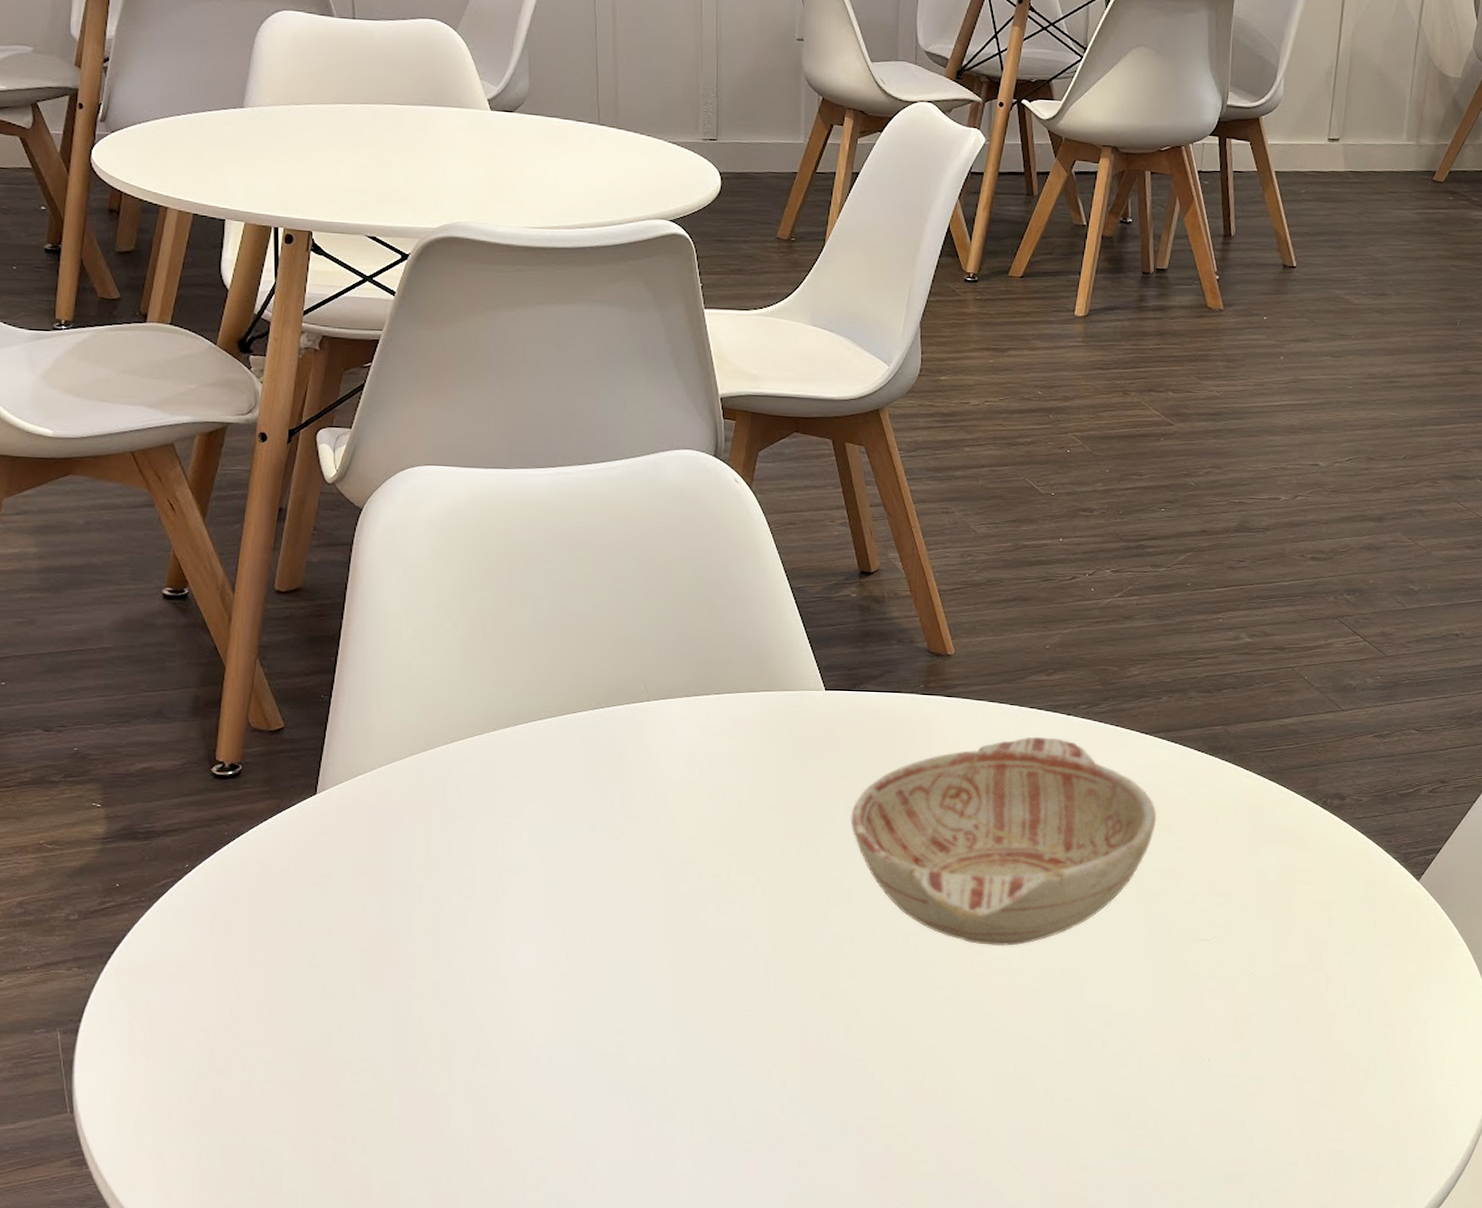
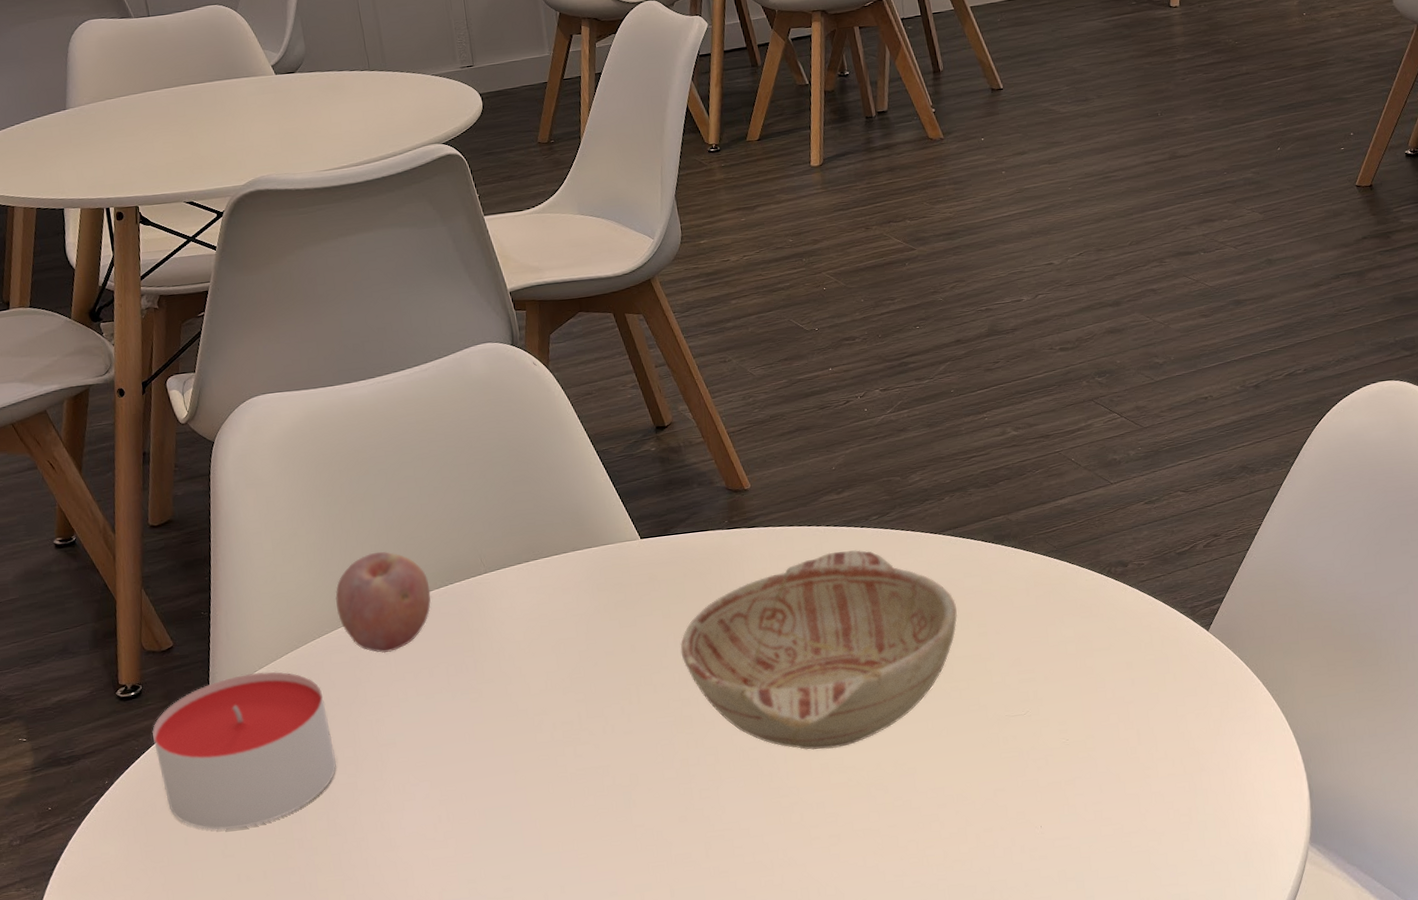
candle: none [247,770,451,938] -> present [152,671,336,830]
fruit: none [476,659,584,771] -> present [335,551,431,654]

